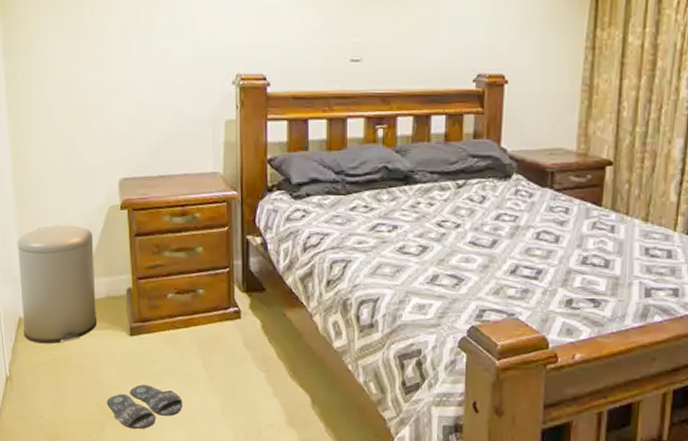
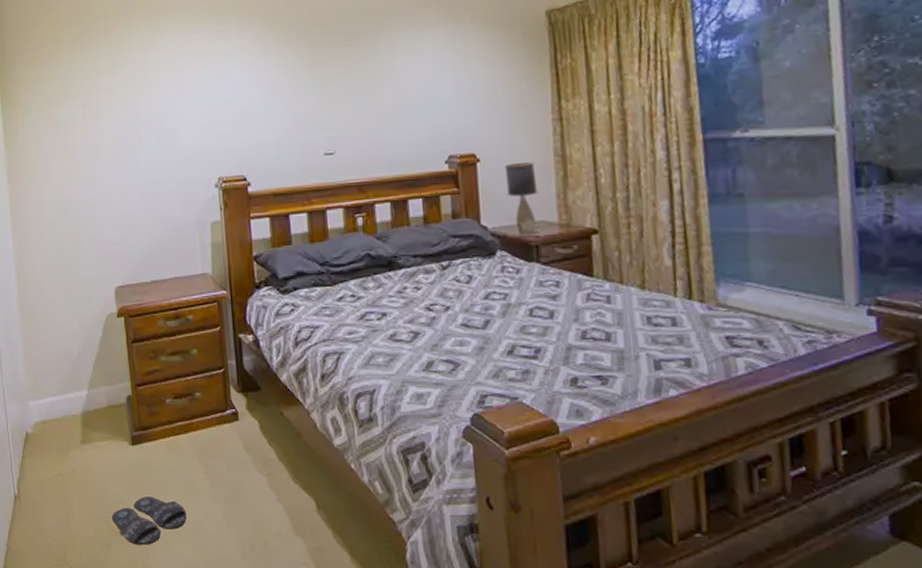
pedal bin: present [17,224,98,344] -> none [22,336,100,459]
table lamp: none [530,89,561,163] -> present [504,162,538,238]

